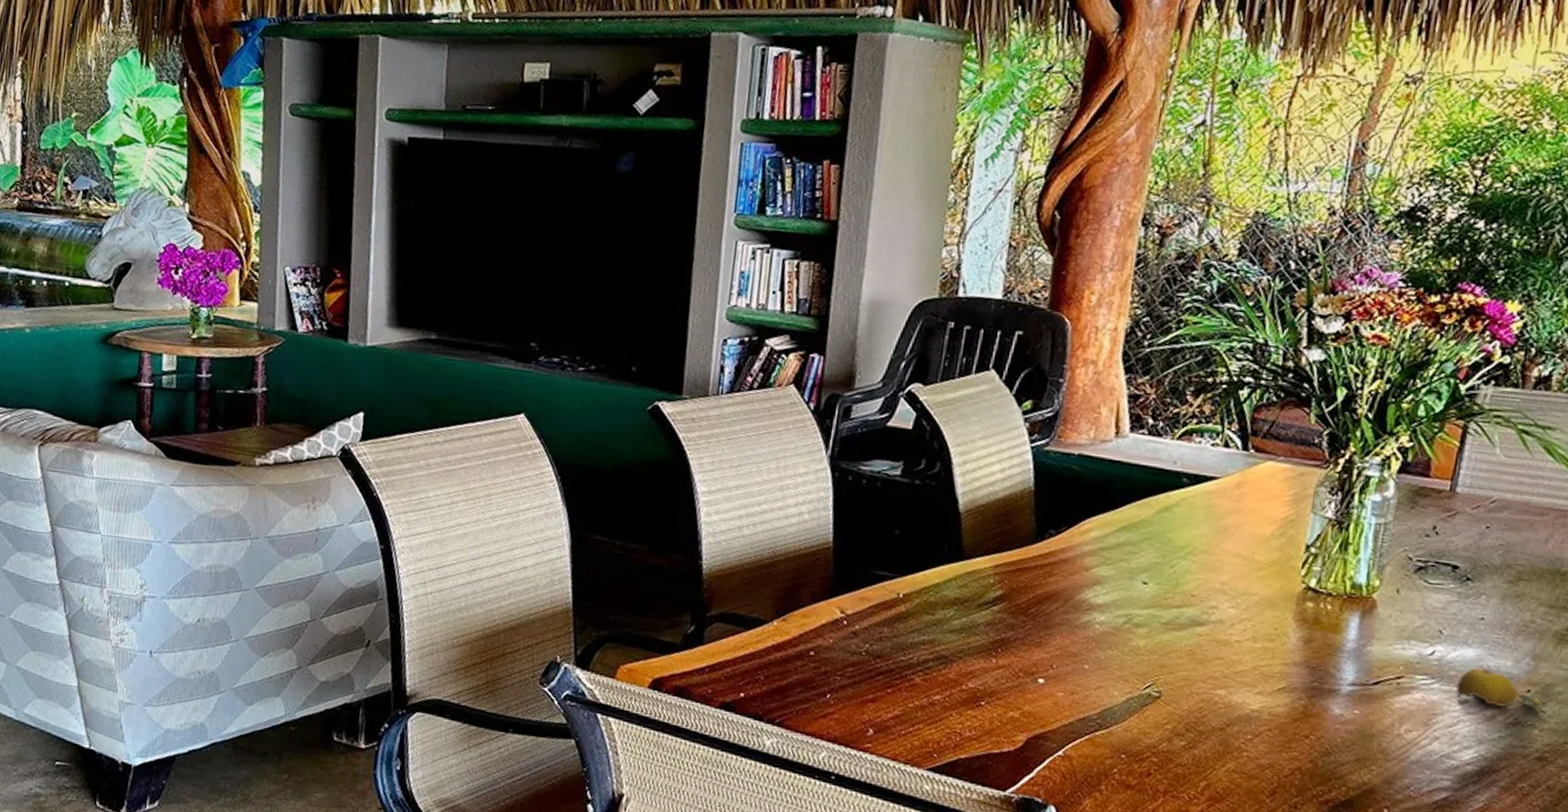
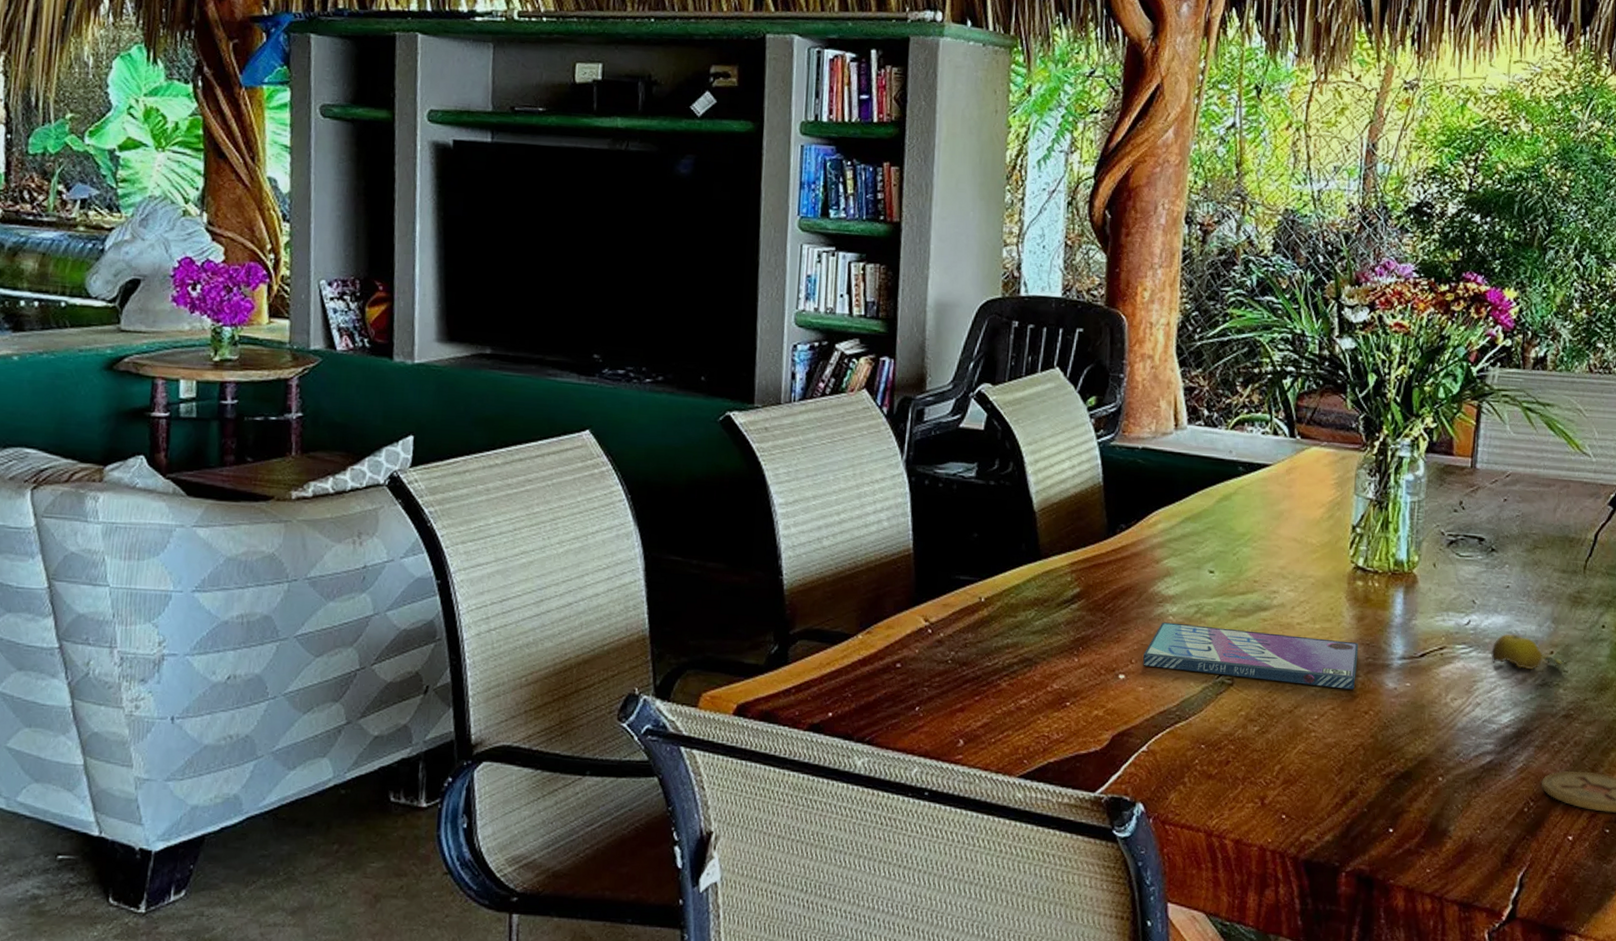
video game case: none [1065,630,1304,713] -> present [1143,622,1359,690]

